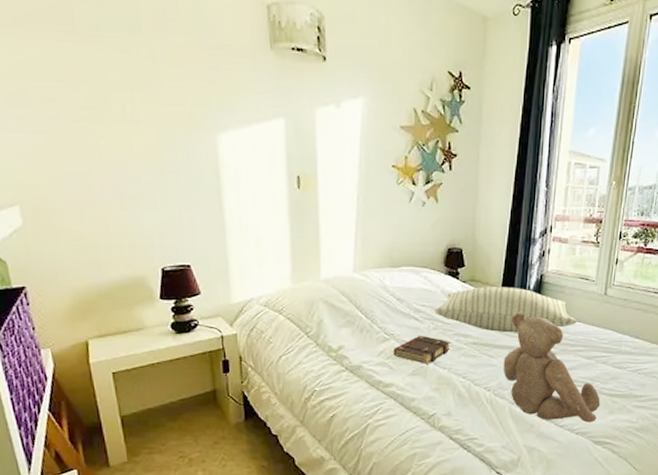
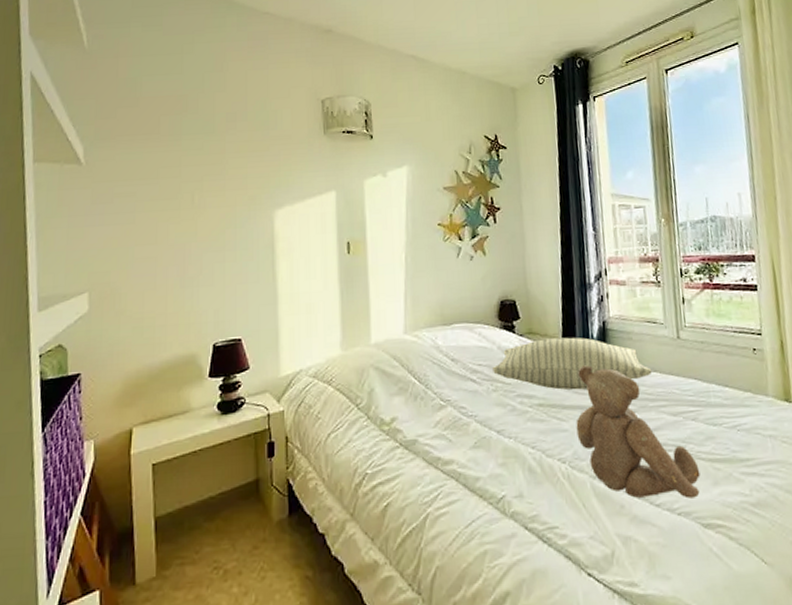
book: present [393,335,451,364] -> none [451,399,515,434]

